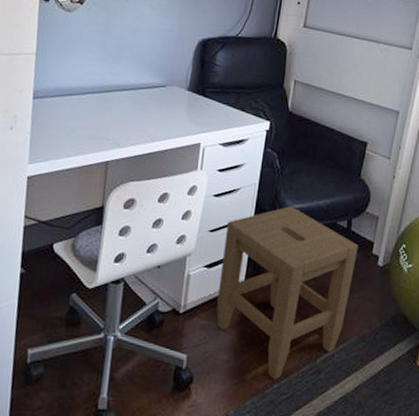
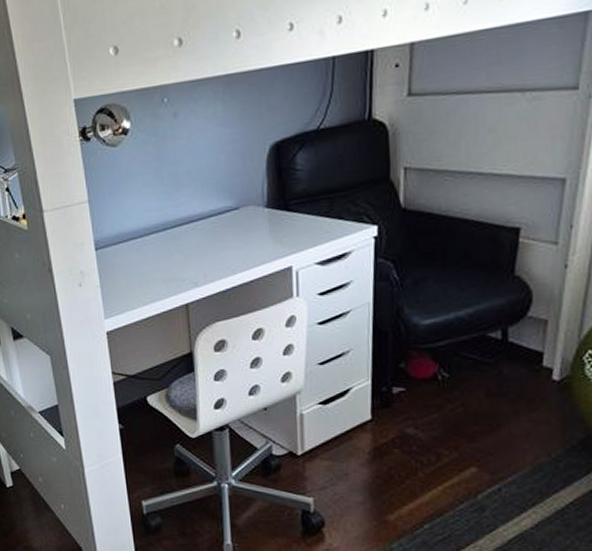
stool: present [216,206,358,380] -> none [339,323,521,520]

